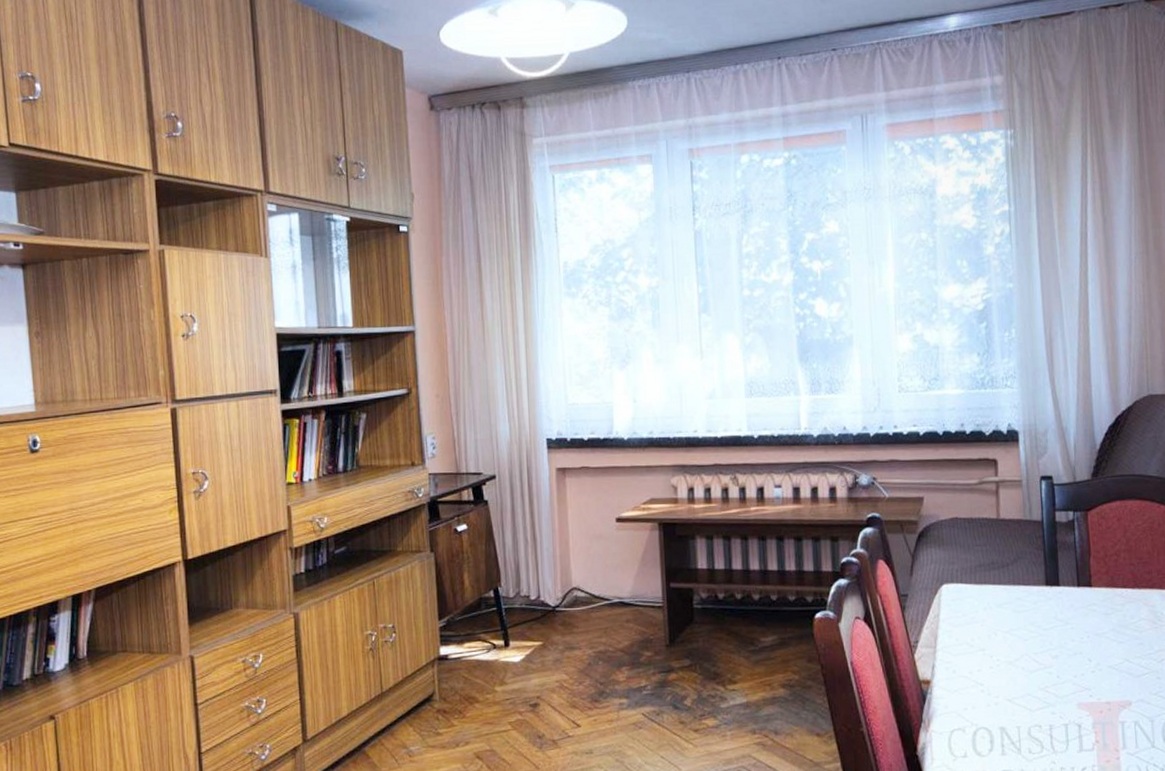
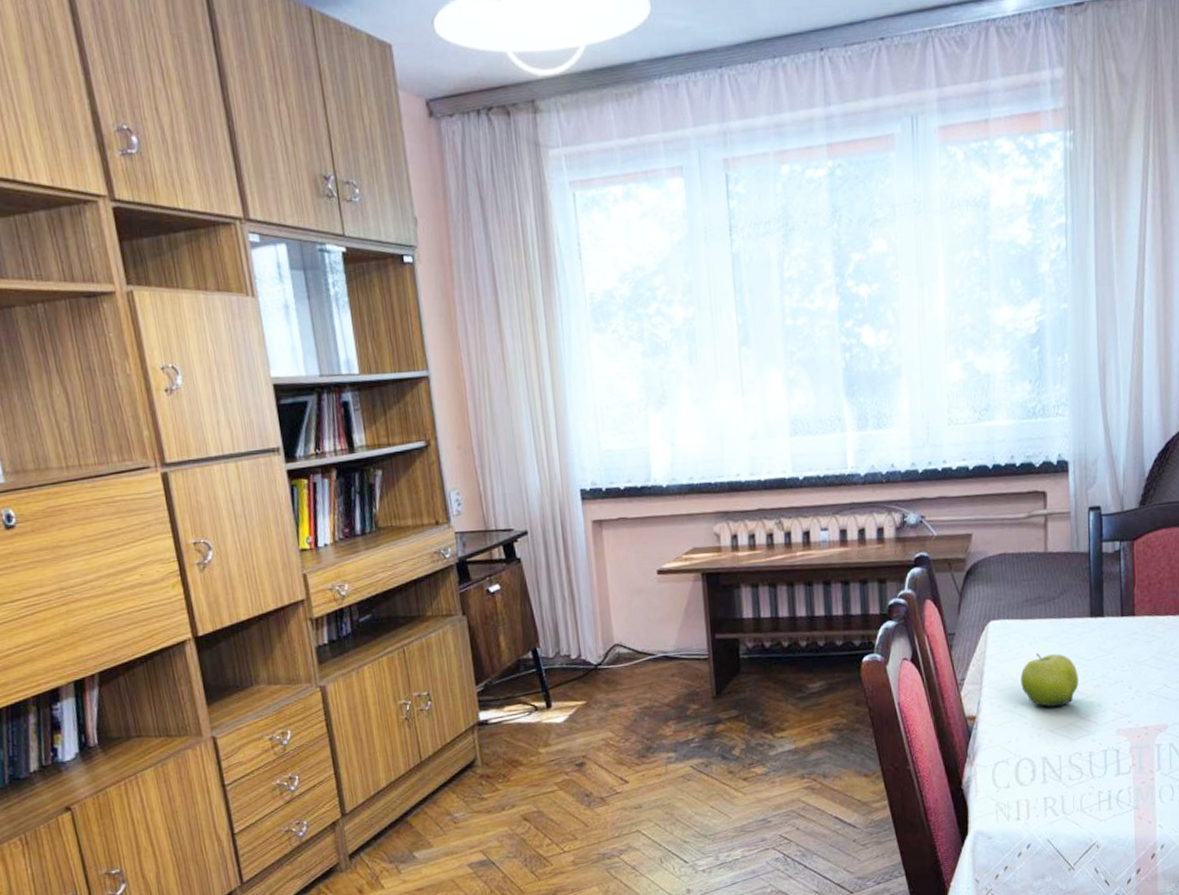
fruit: none [975,618,1036,676] -> present [1021,652,1078,707]

